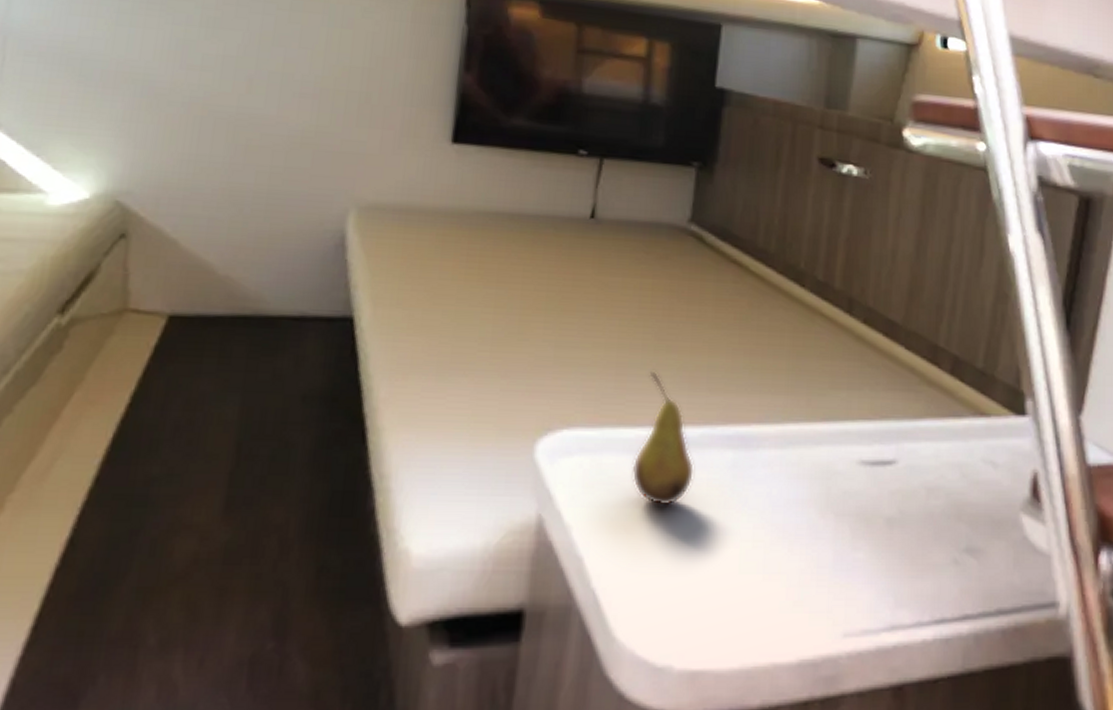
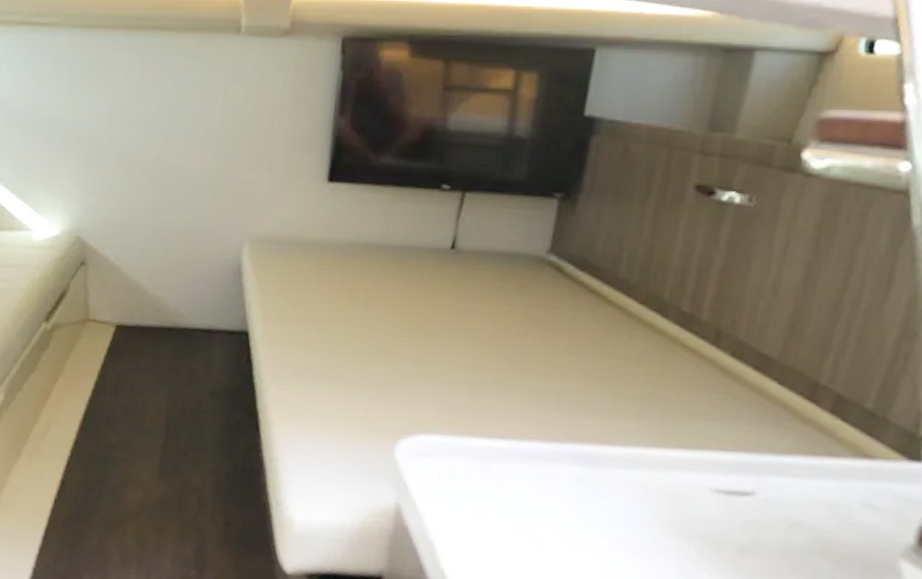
fruit: present [631,372,695,506] -> none [480,391,541,509]

